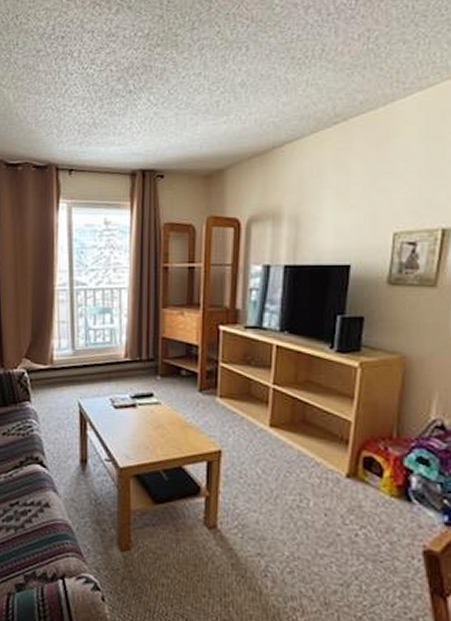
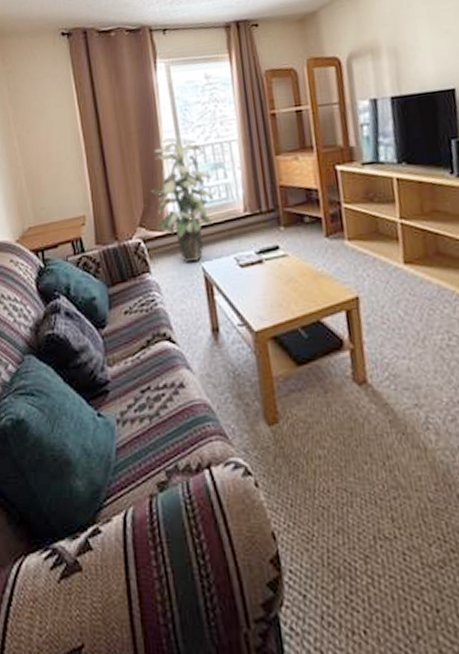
indoor plant: none [39,278,98,397] -> present [151,137,214,262]

